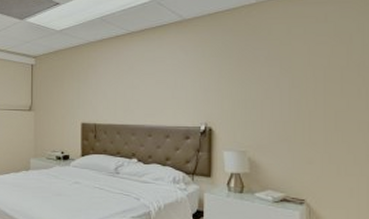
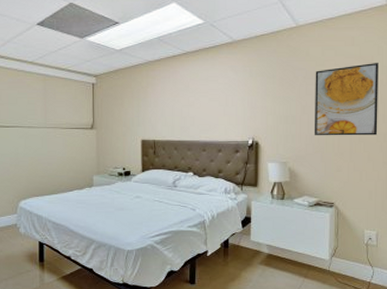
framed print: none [278,41,360,124] -> present [314,63,379,136]

